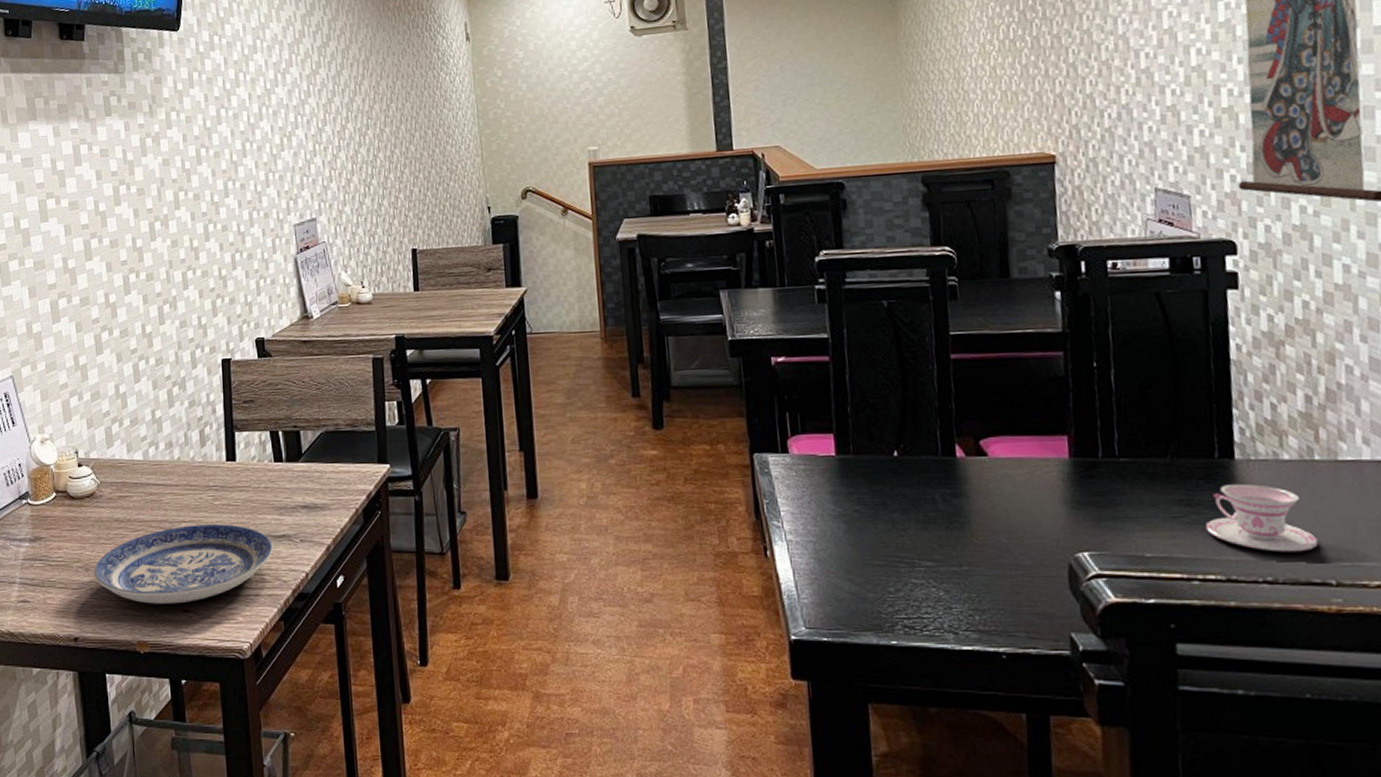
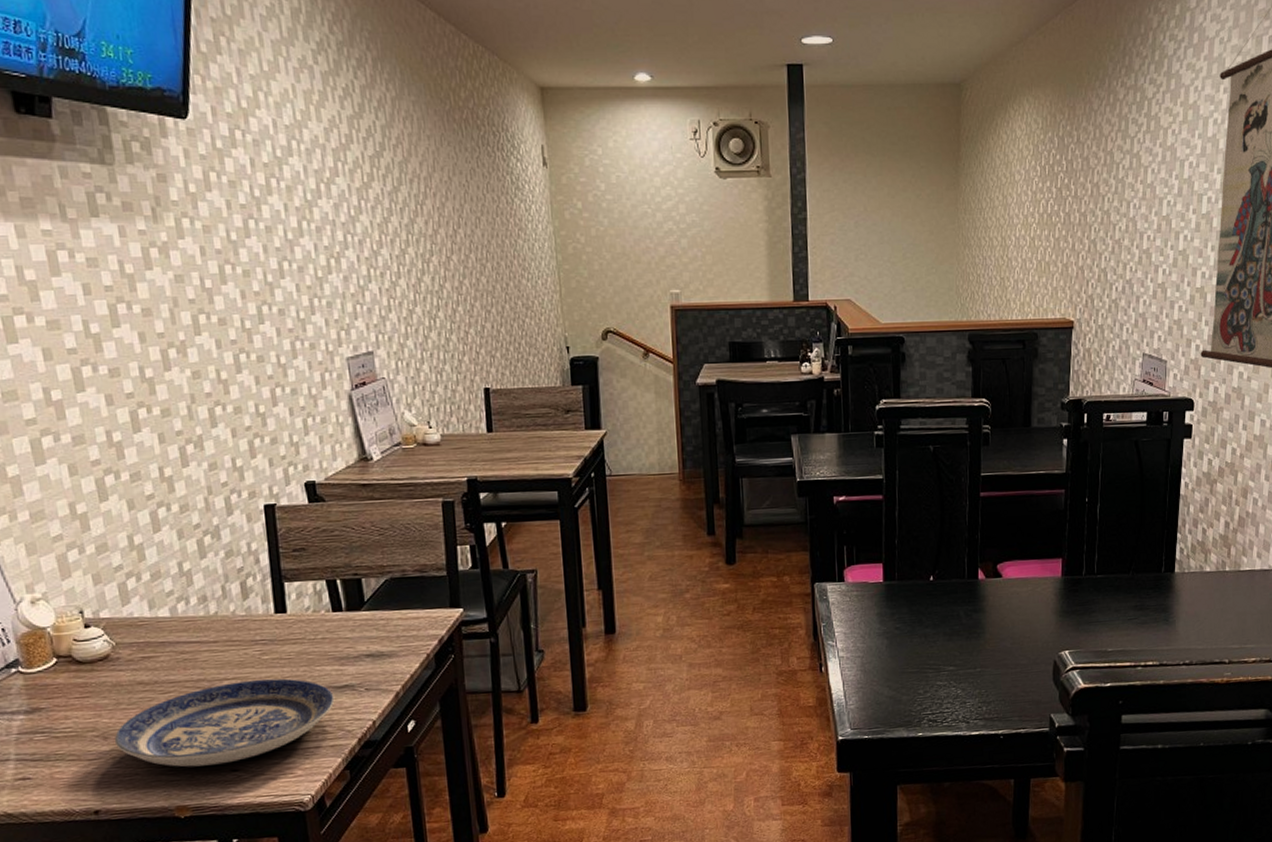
teacup: present [1205,483,1319,552] -> none [1150,591,1221,641]

